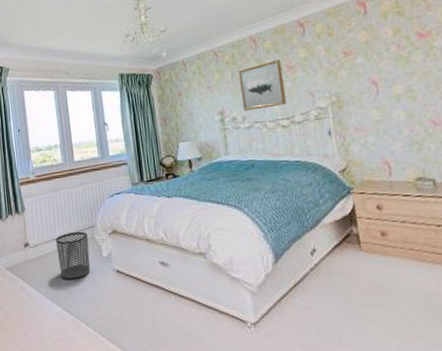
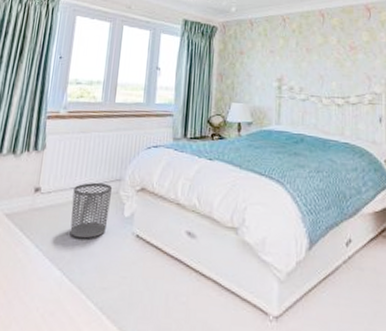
wall art: present [238,59,287,111] -> none [302,38,345,84]

